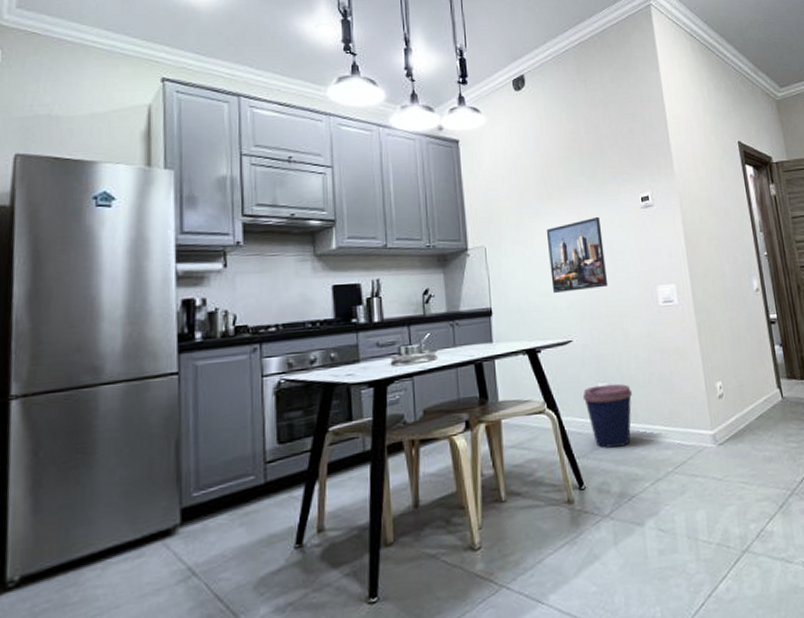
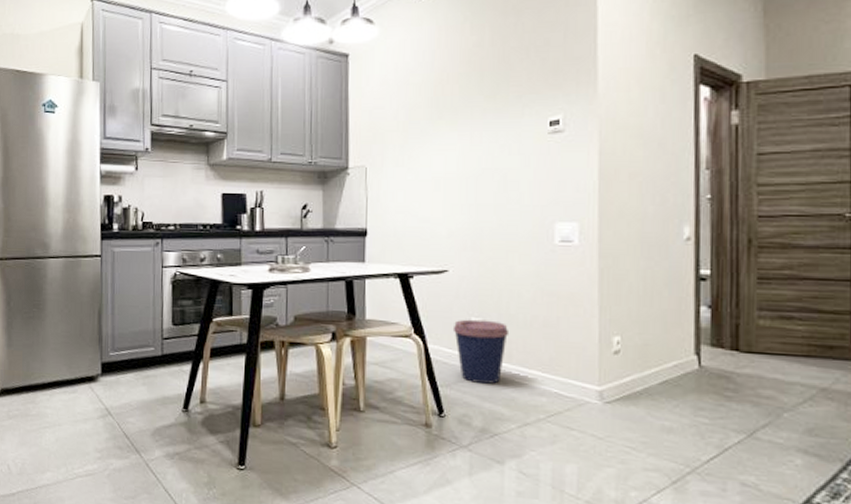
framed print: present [546,216,609,293] -> none [432,141,497,220]

